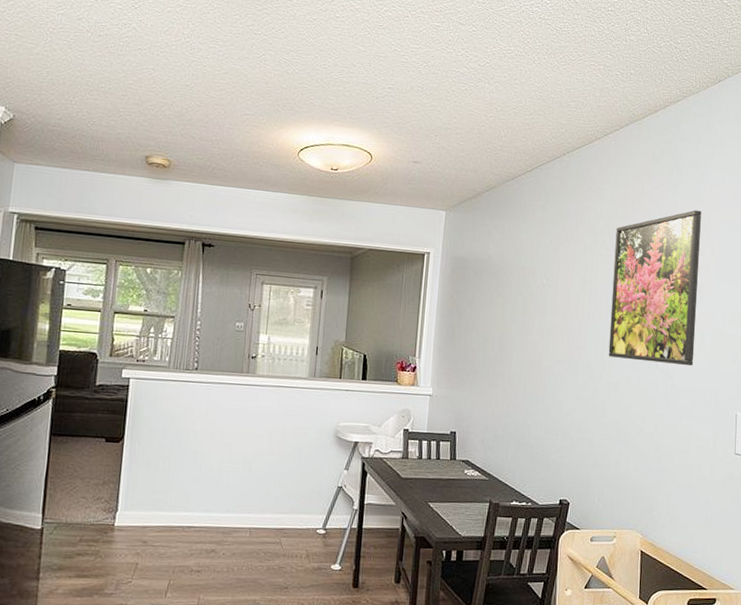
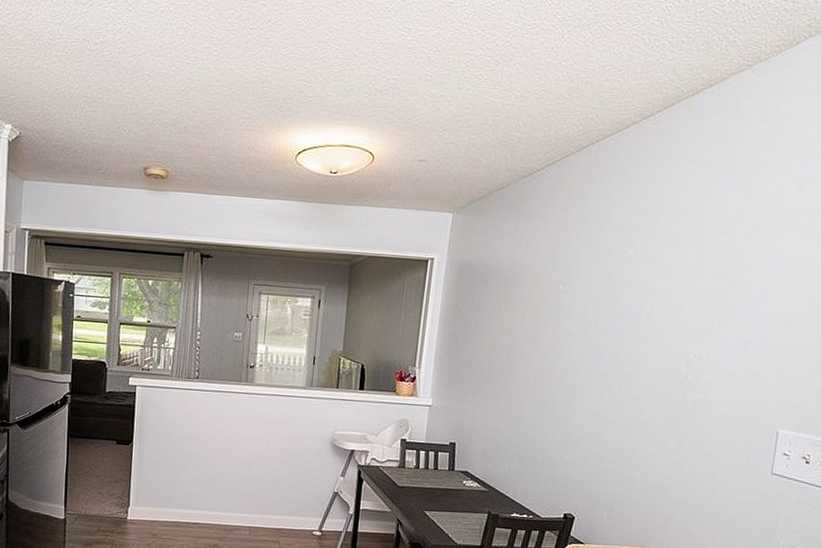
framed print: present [608,210,701,366] -> none [629,201,758,379]

